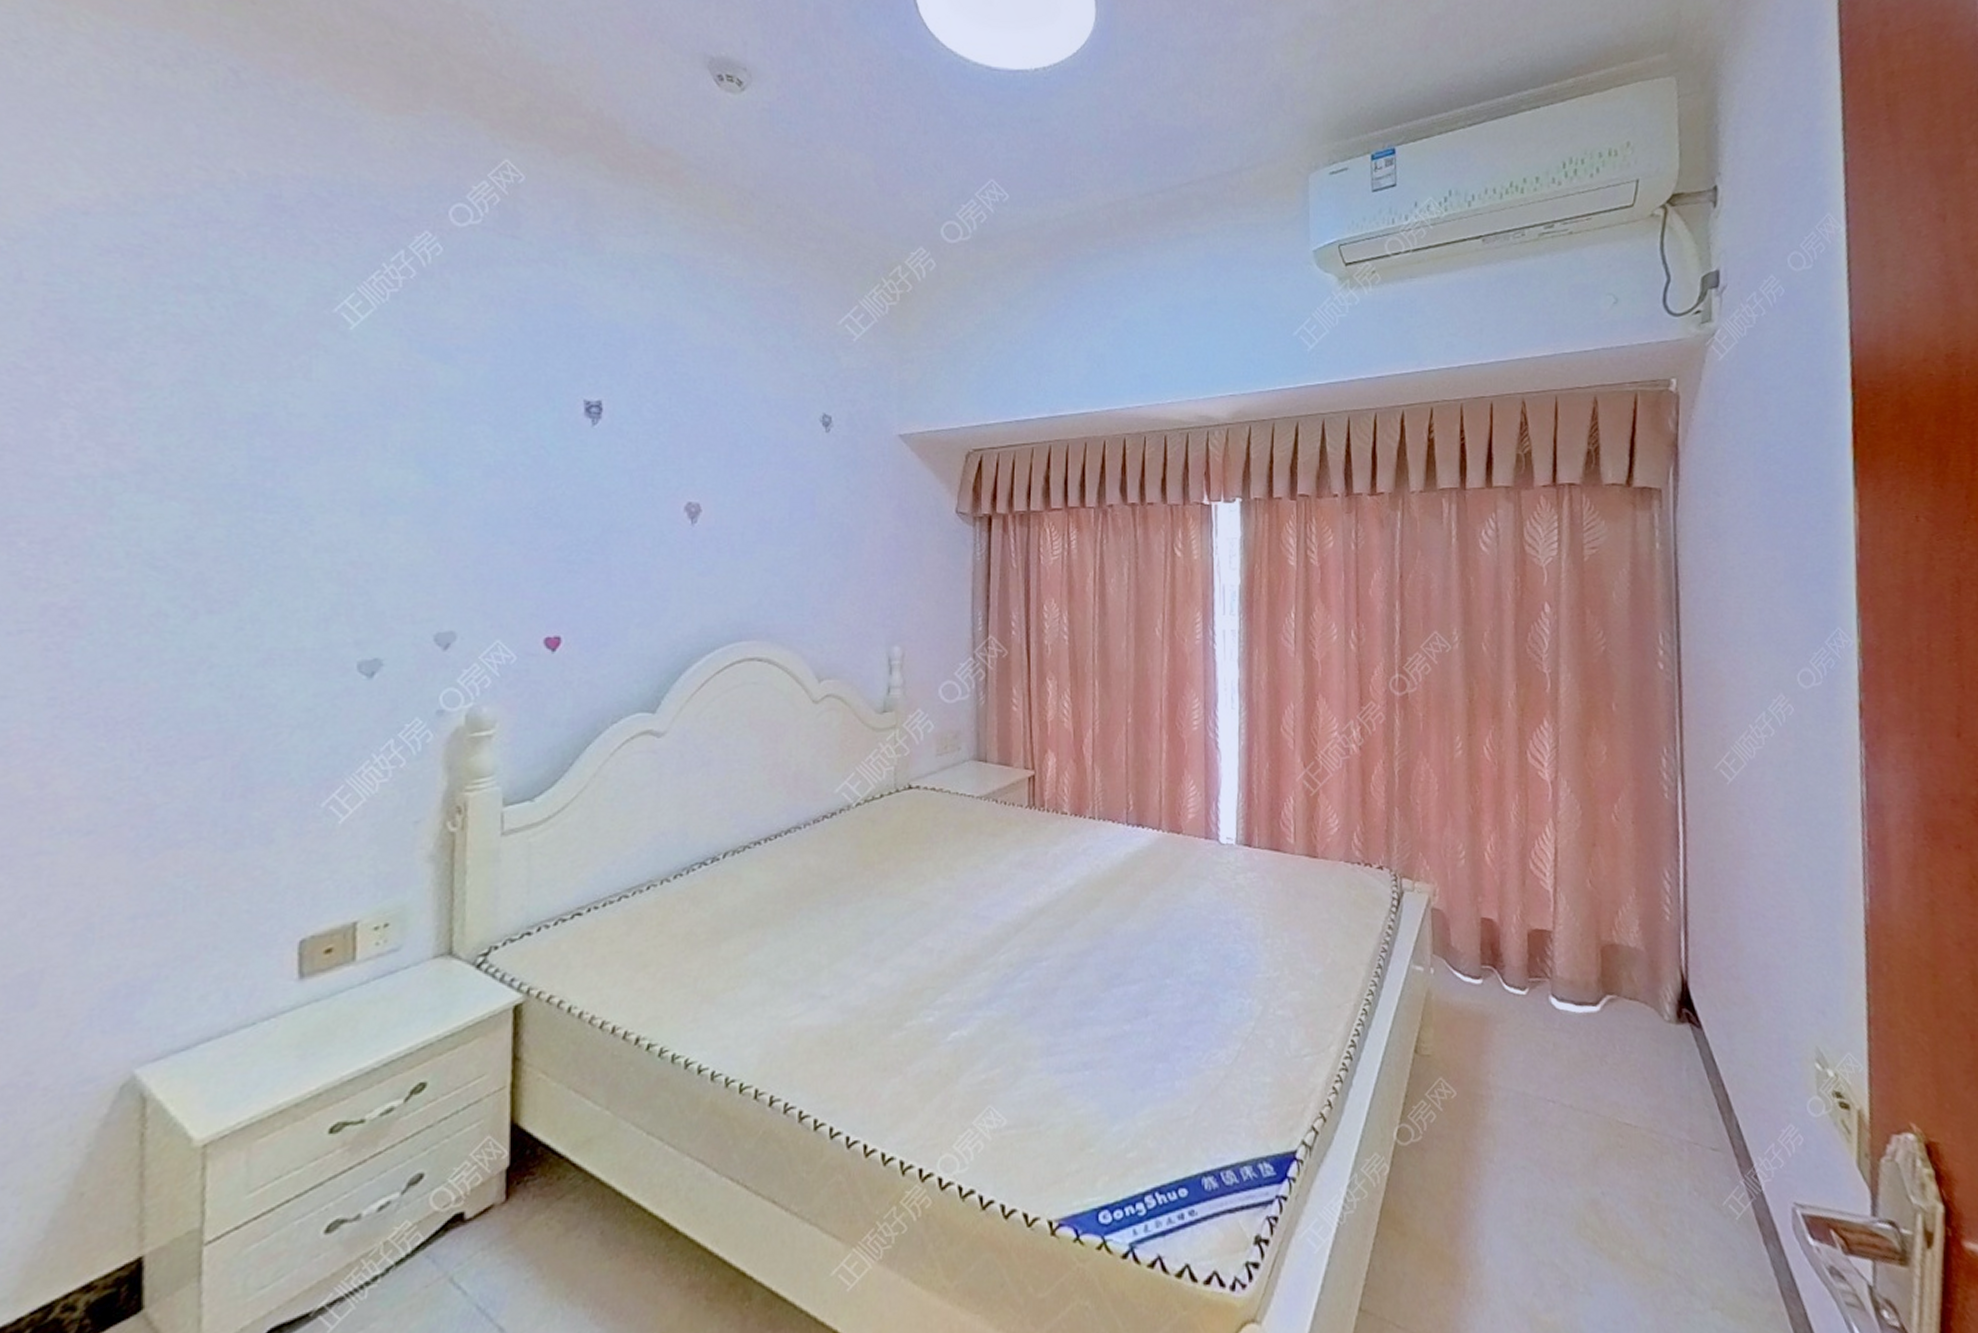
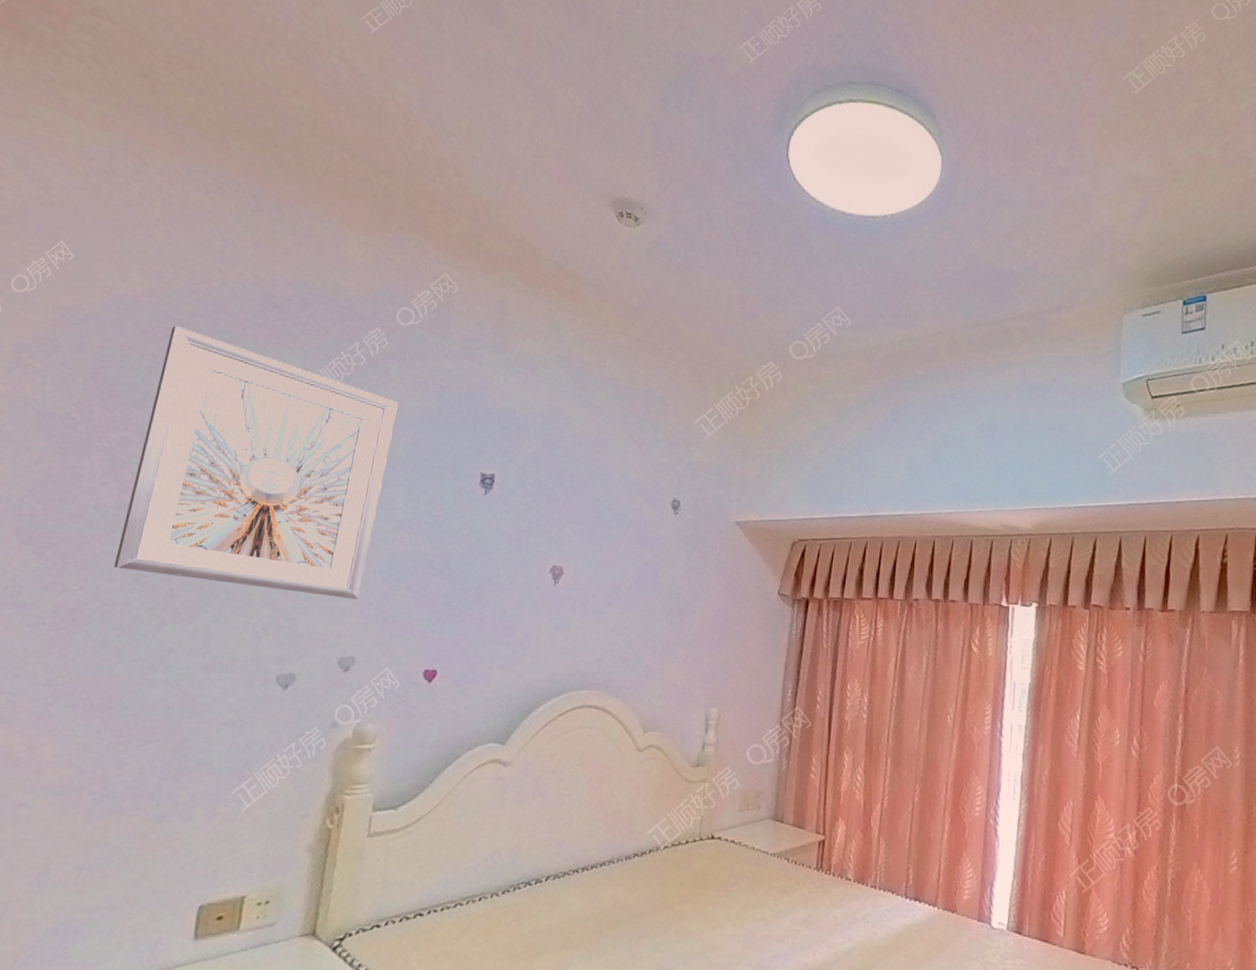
picture frame: none [115,241,467,563] -> present [113,325,398,600]

